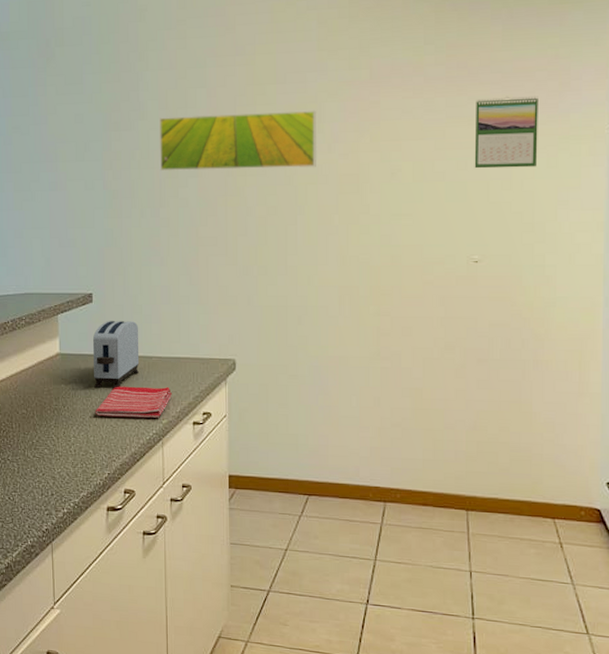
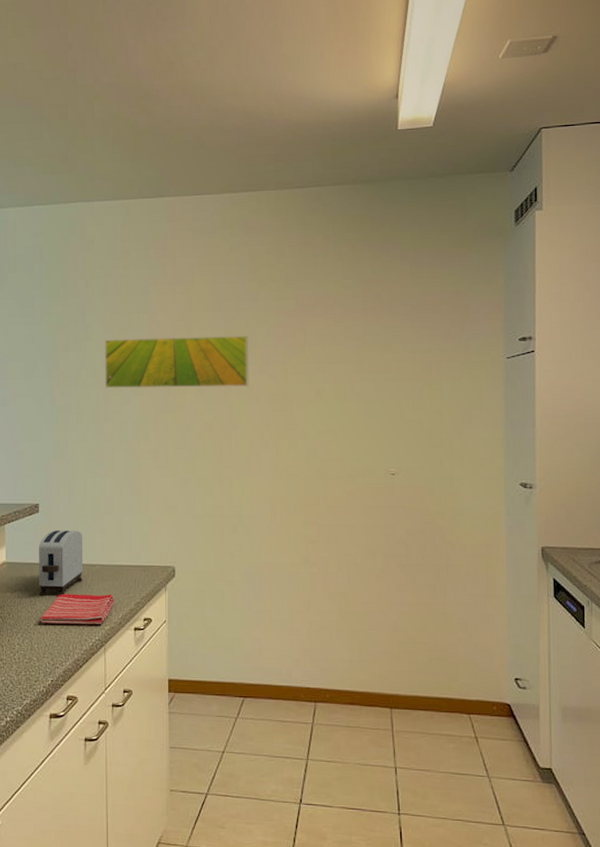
calendar: present [474,96,538,169] -> none [389,326,444,390]

